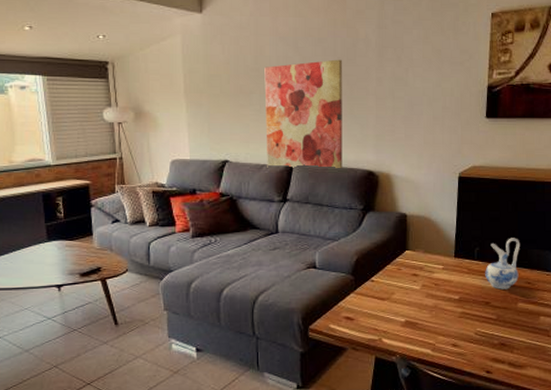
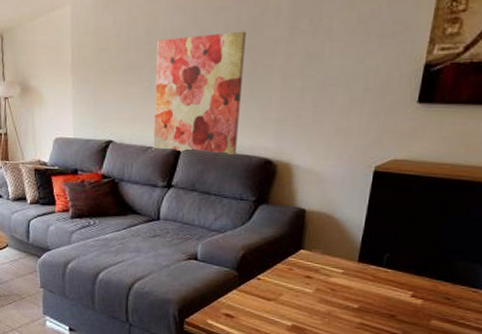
ceramic pitcher: present [485,238,521,290] -> none [393,245,444,304]

